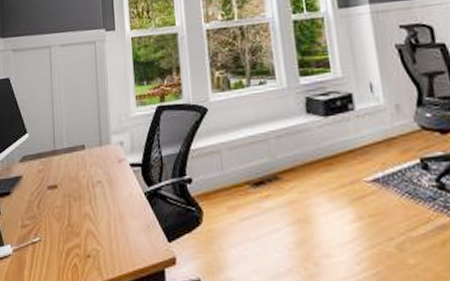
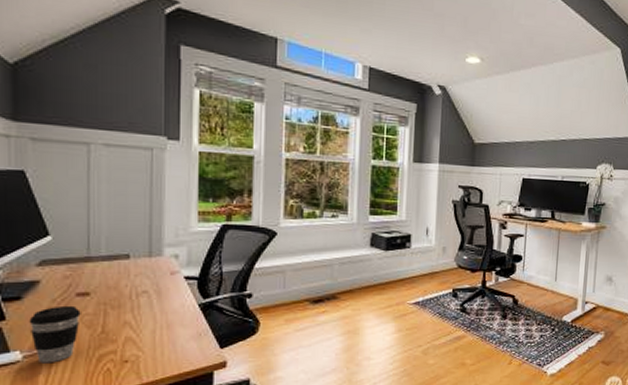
coffee cup: none [16,198,52,257] -> present [29,305,81,364]

